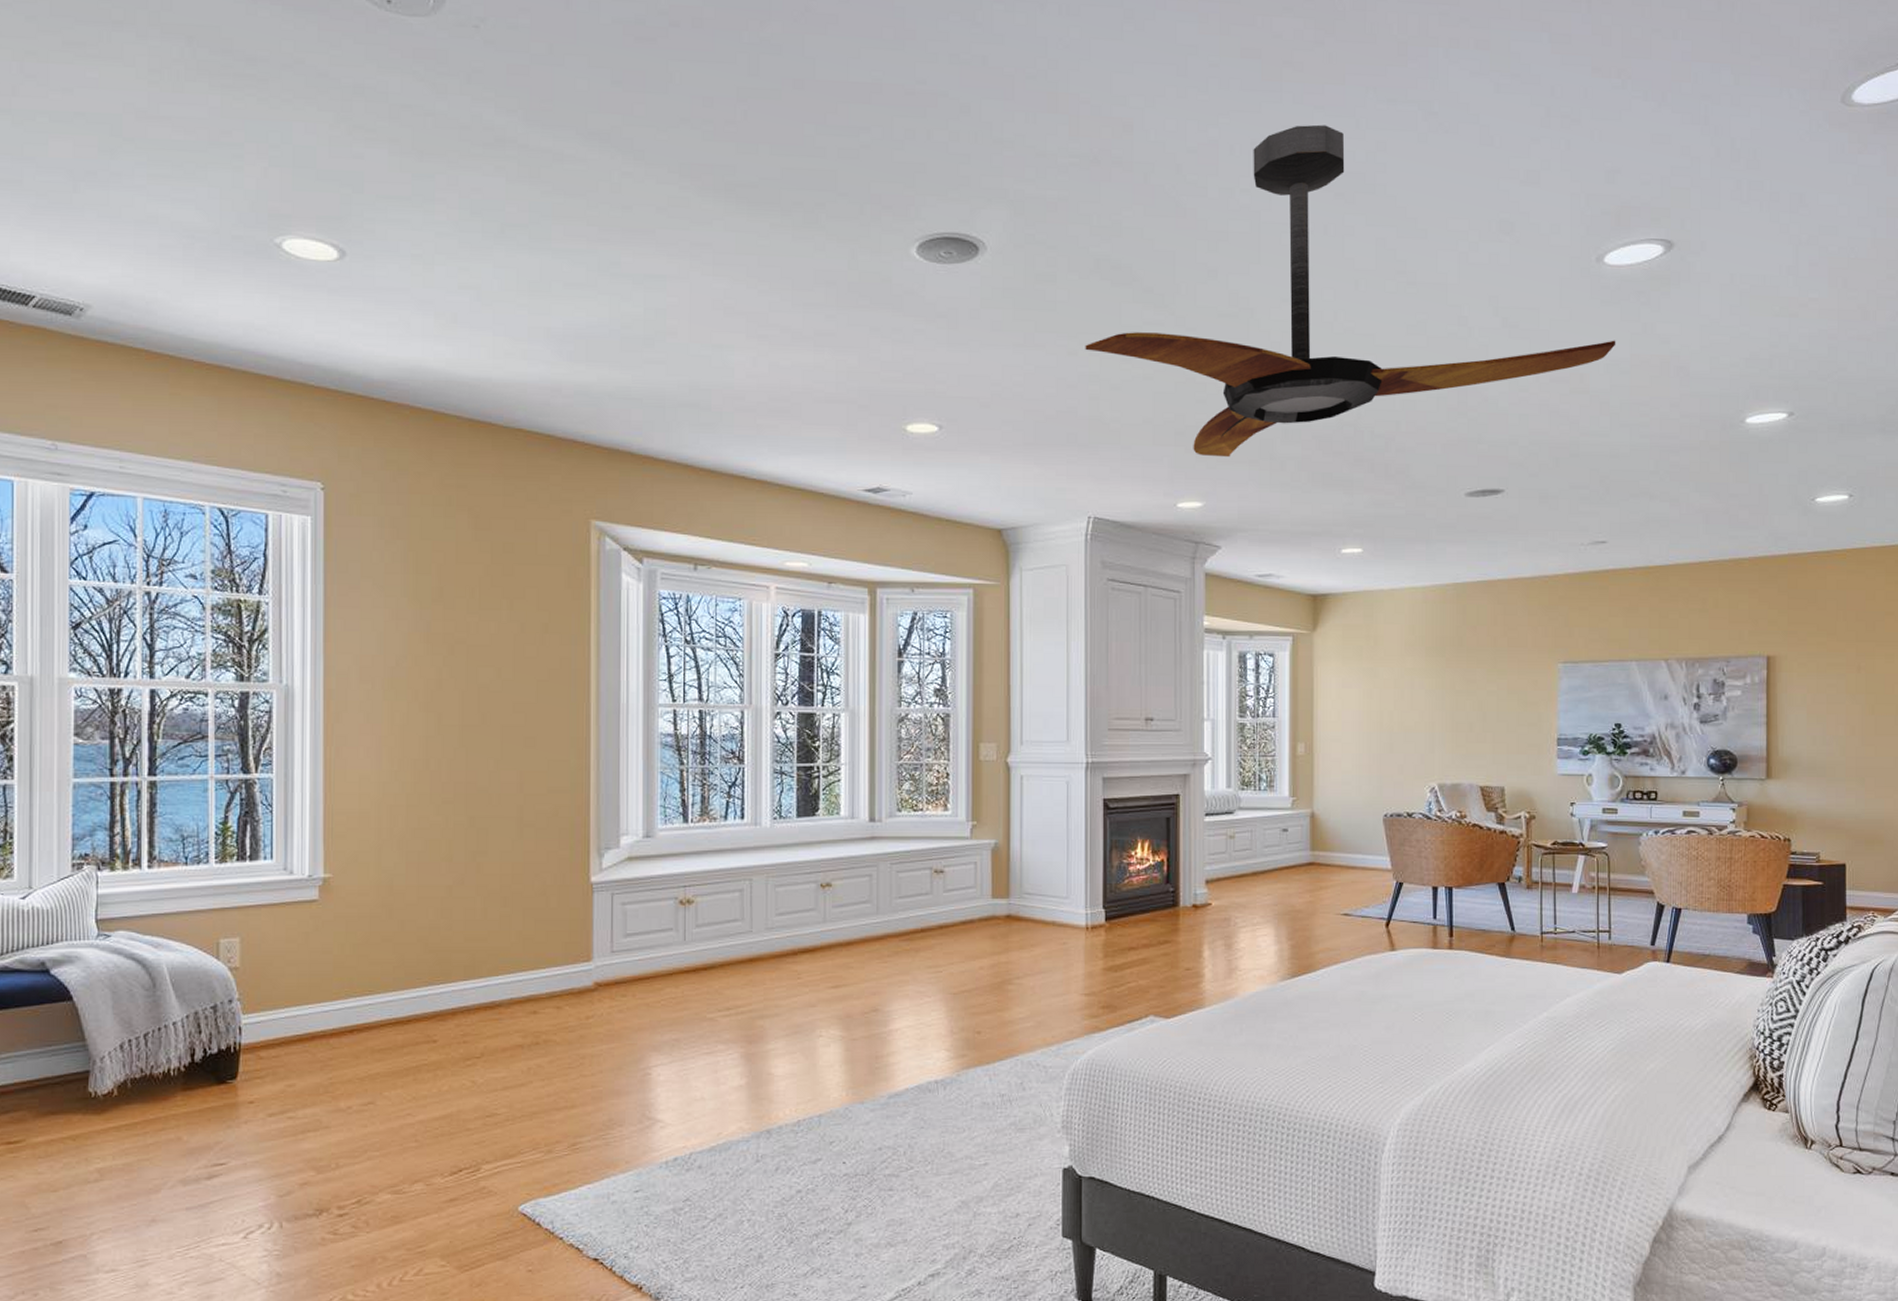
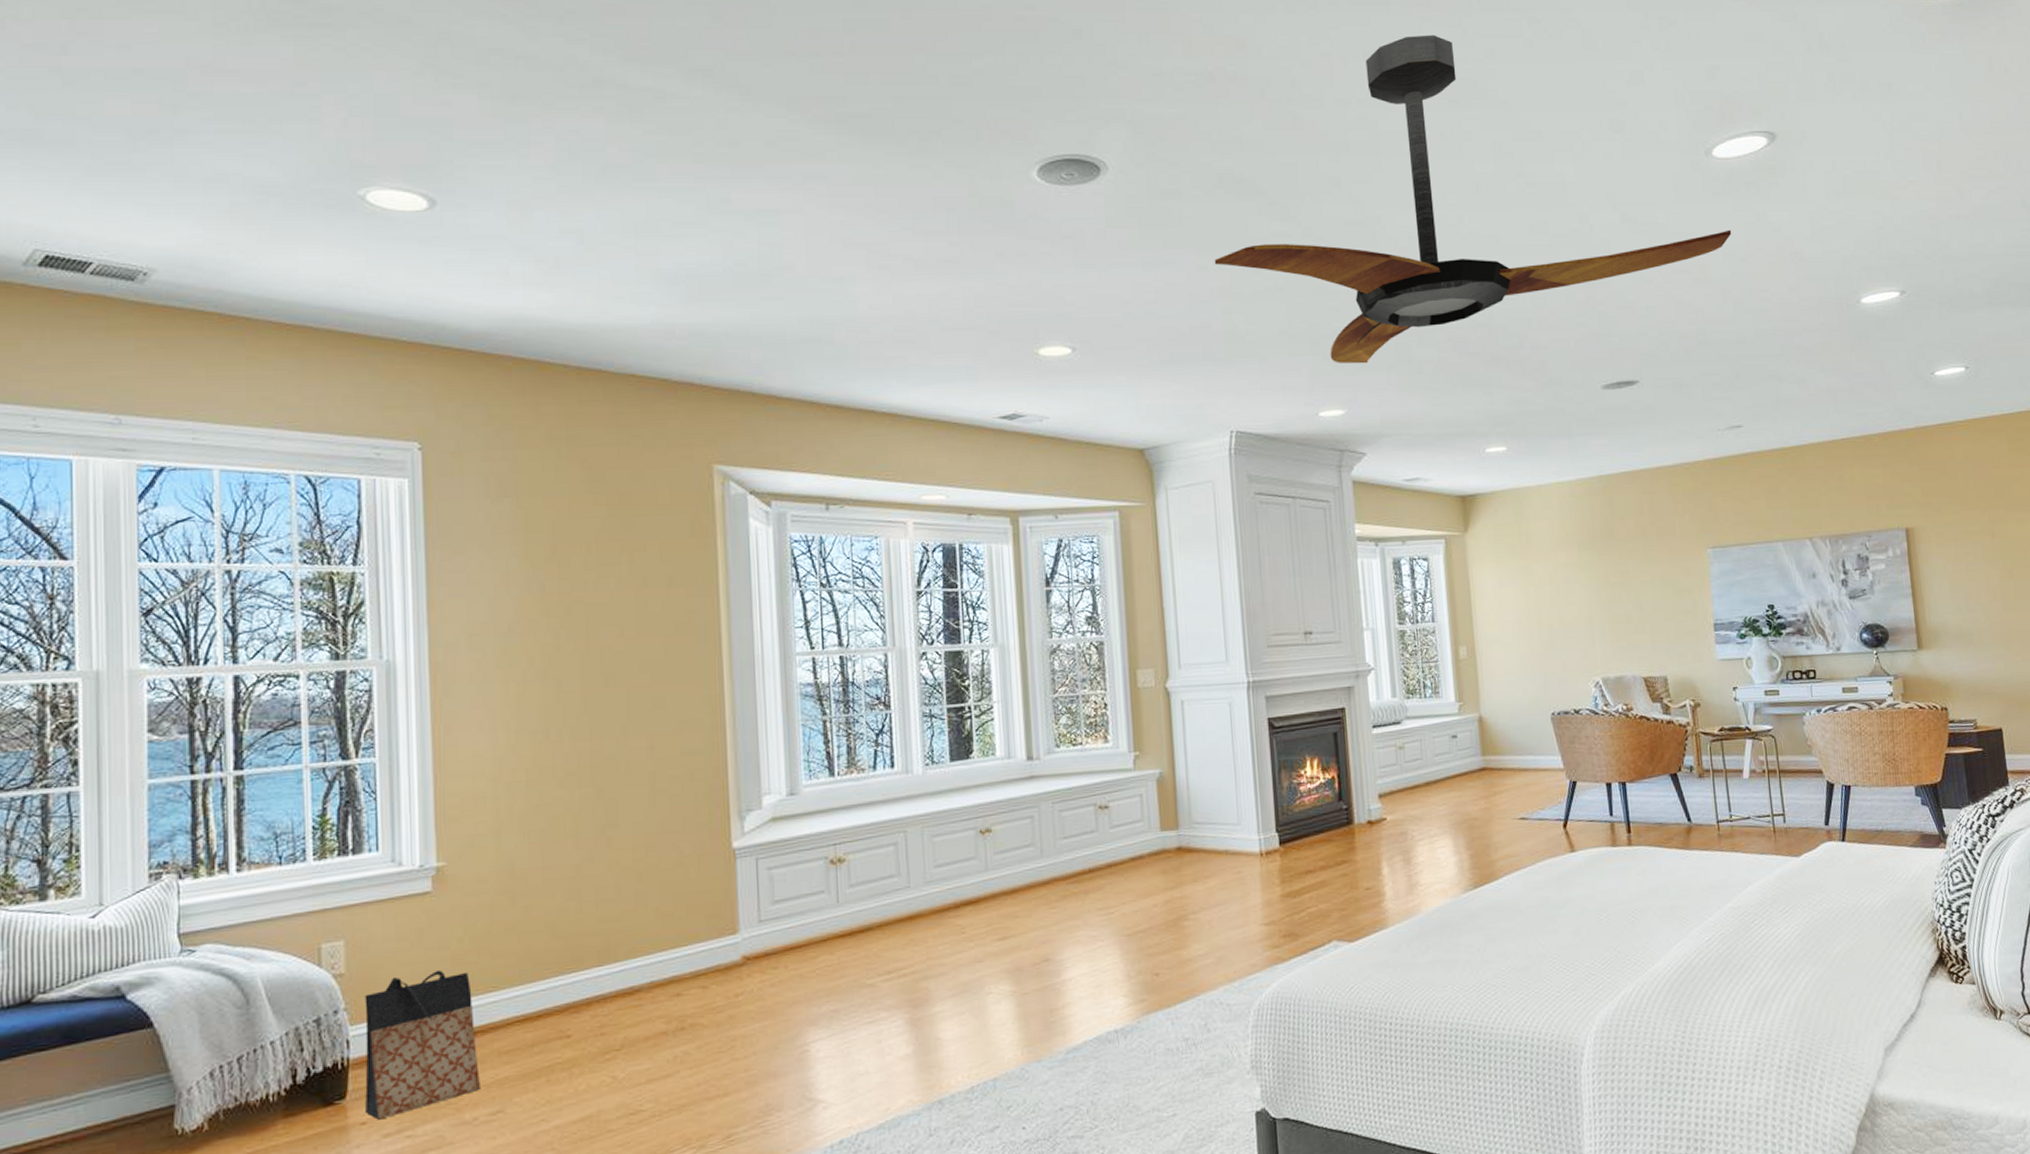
bag: none [254,972,356,1100] -> present [365,970,482,1120]

